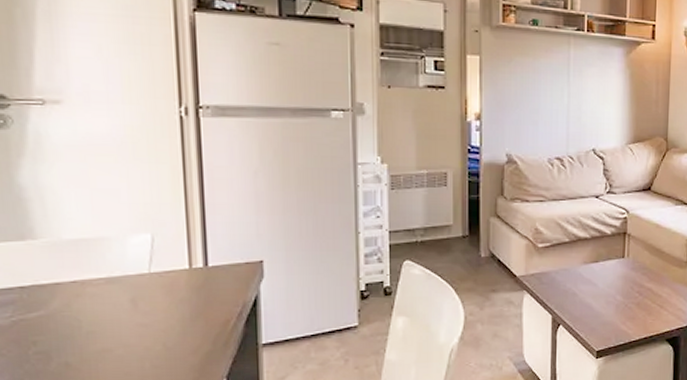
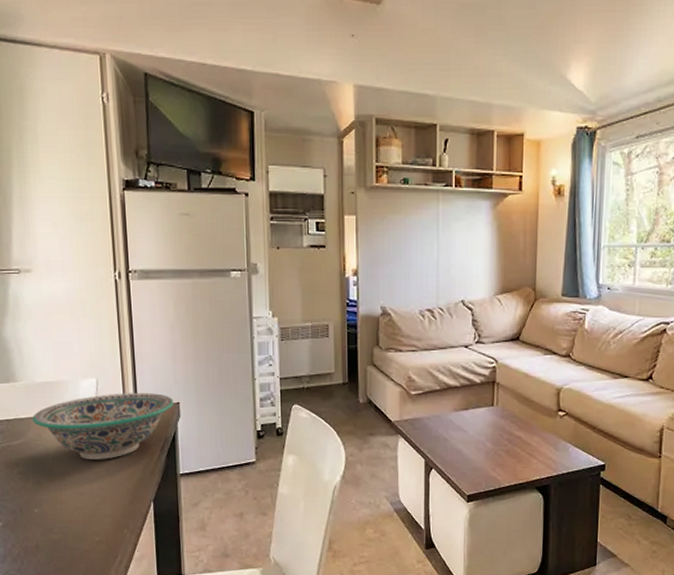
decorative bowl: none [58,250,256,332] -> present [32,393,174,460]

